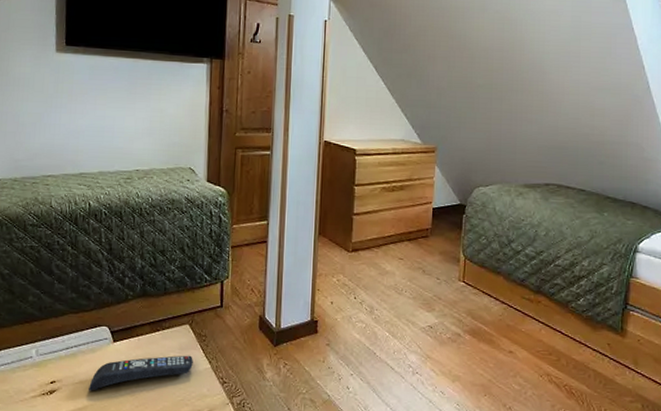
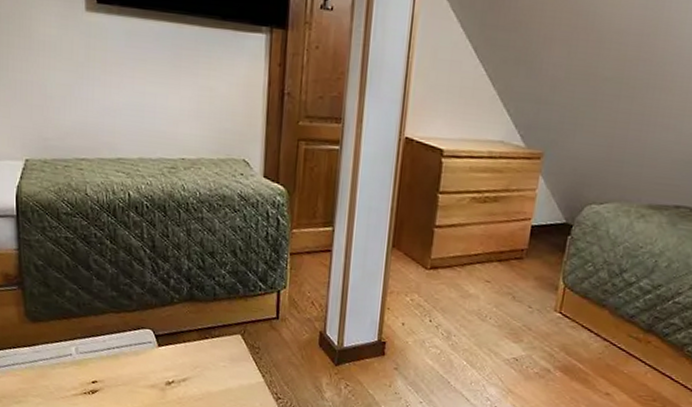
remote control: present [89,355,193,391] -> none [133,365,245,395]

